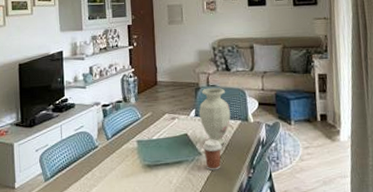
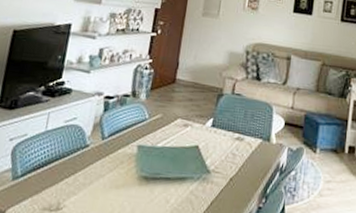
vase: present [199,87,231,146] -> none [216,96,253,166]
coffee cup: present [202,139,222,171] -> none [212,156,235,194]

